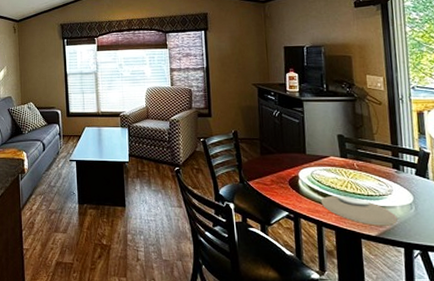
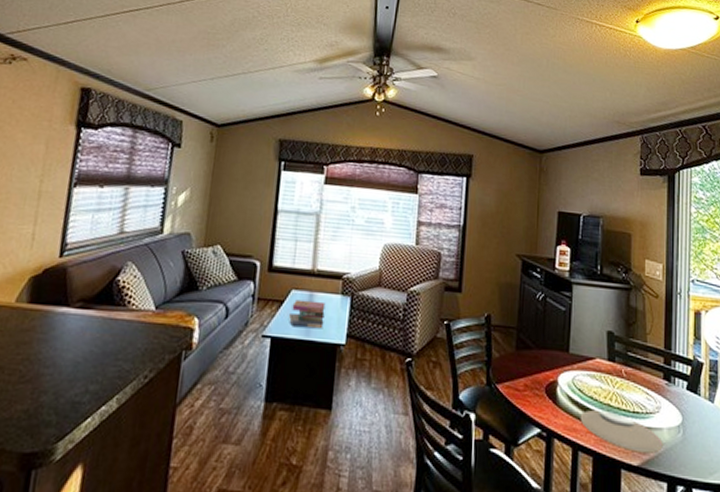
books: none [86,133,111,153] -> present [289,299,326,329]

